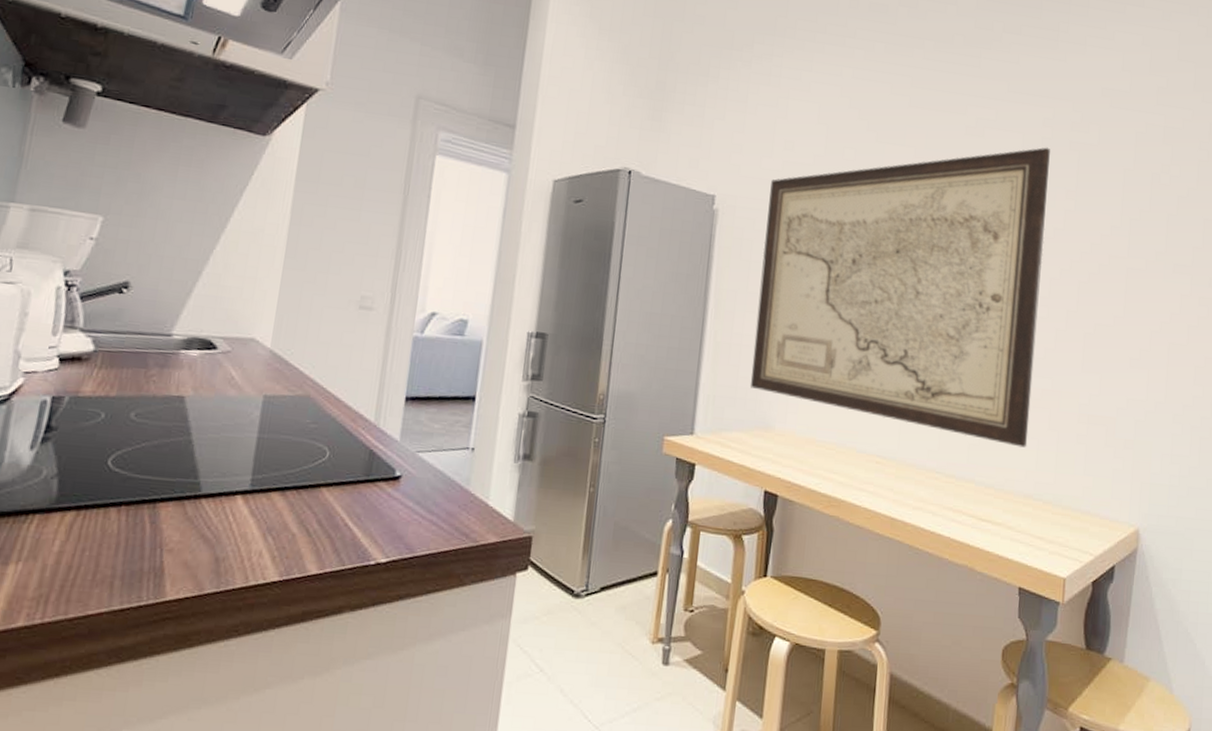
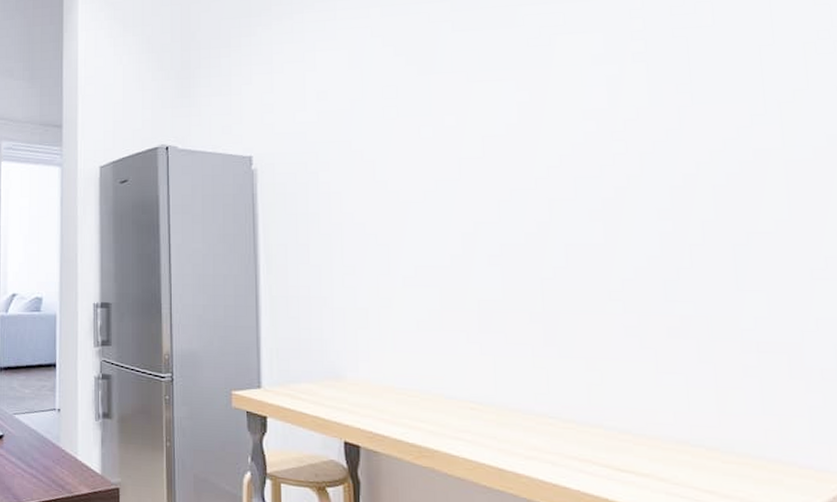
wall art: present [750,147,1050,448] -> none [308,41,671,385]

